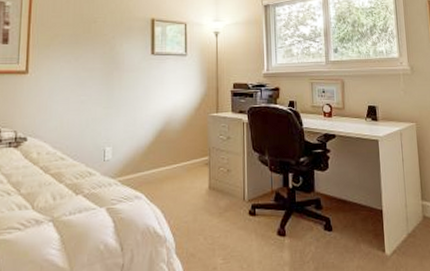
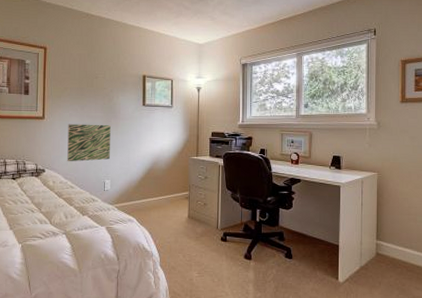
wall art: none [56,78,112,127] -> present [67,124,111,162]

